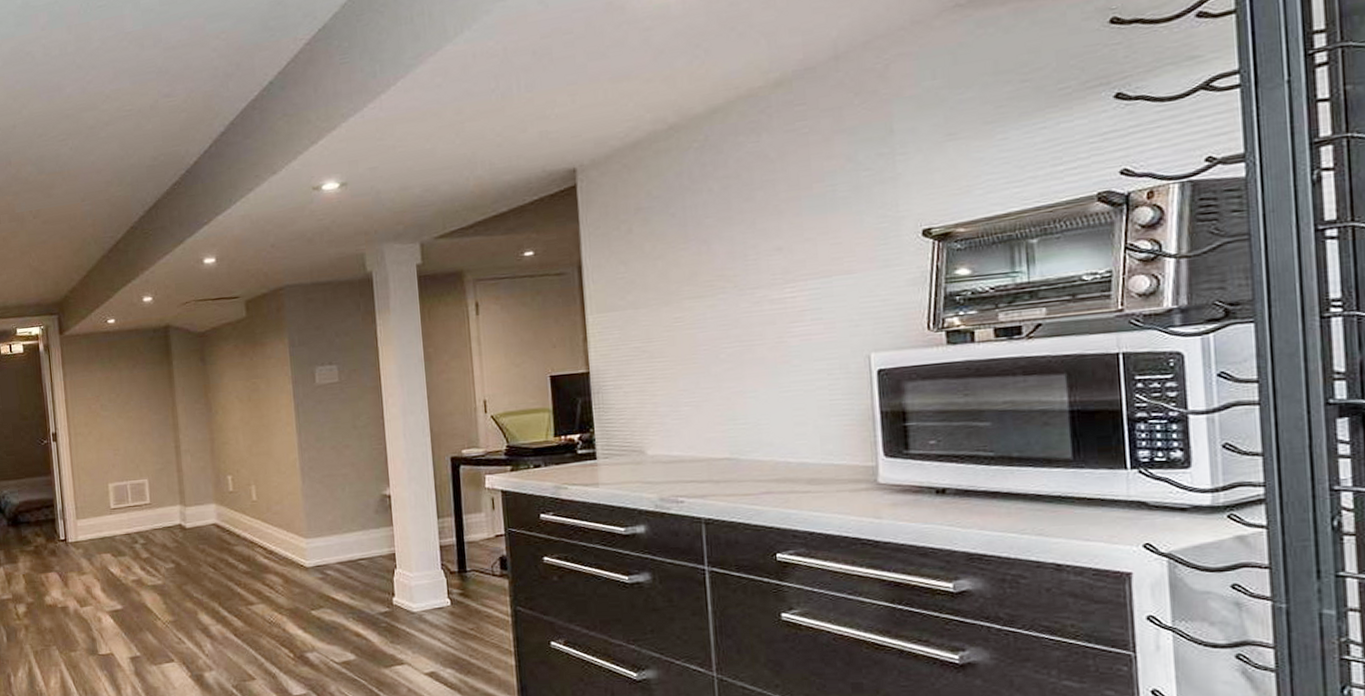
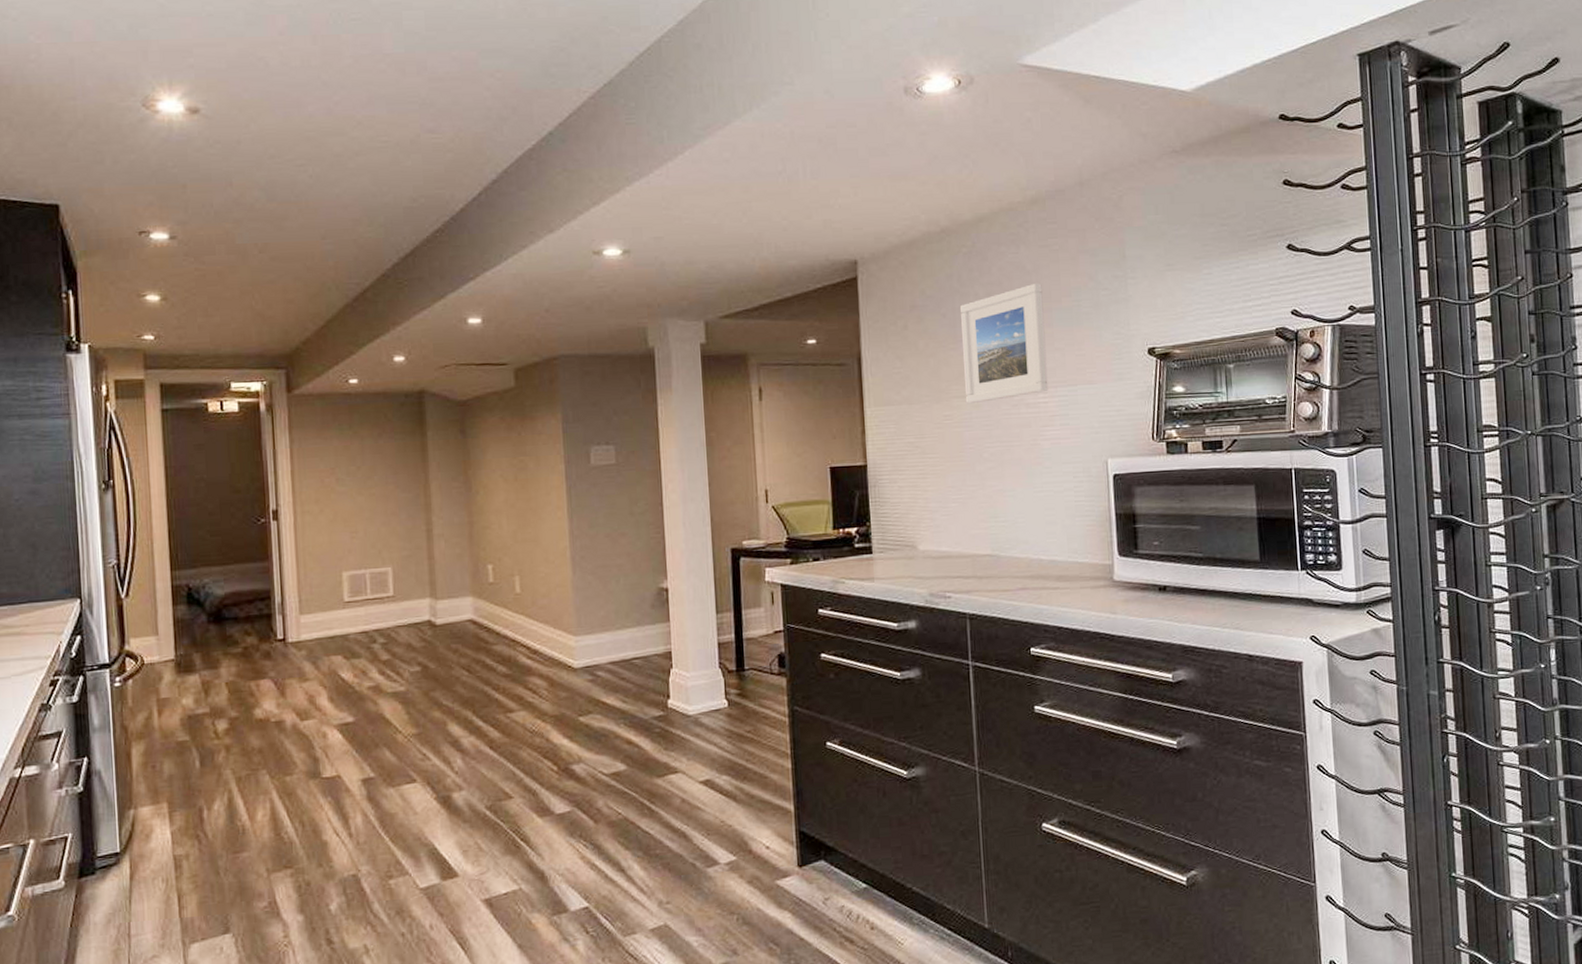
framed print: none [692,171,797,305] -> present [960,283,1049,404]

